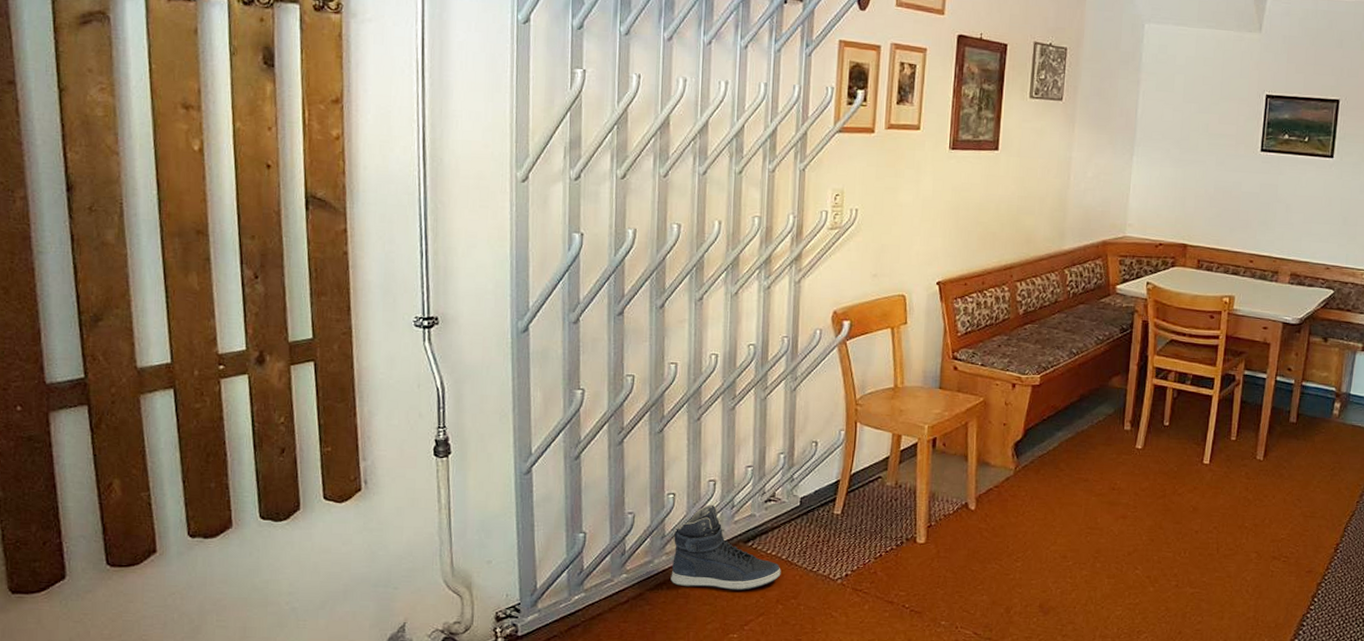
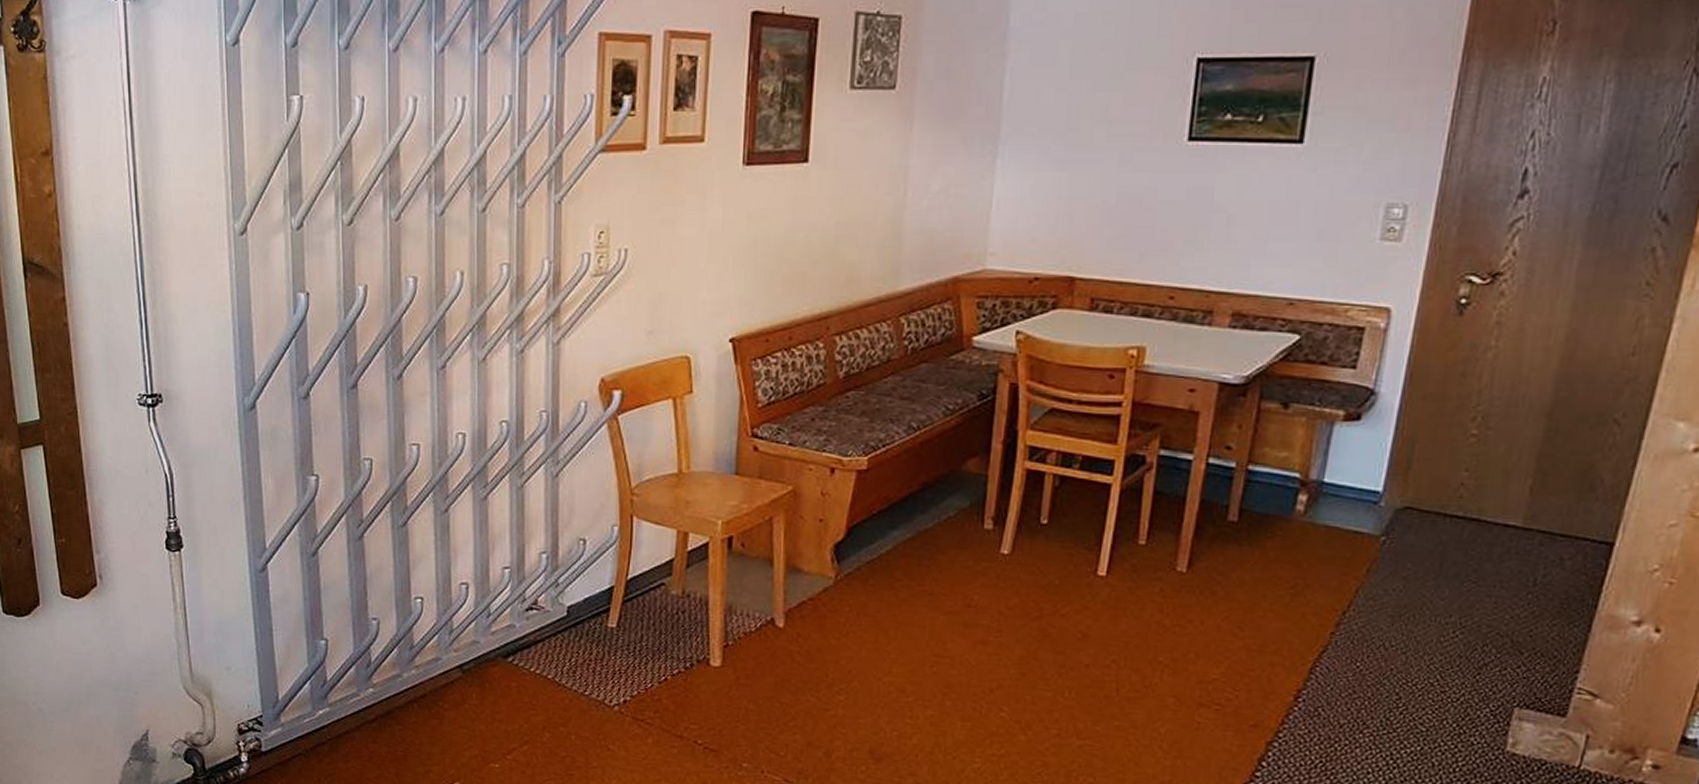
sneaker: present [671,504,781,591] -> none [422,611,547,714]

